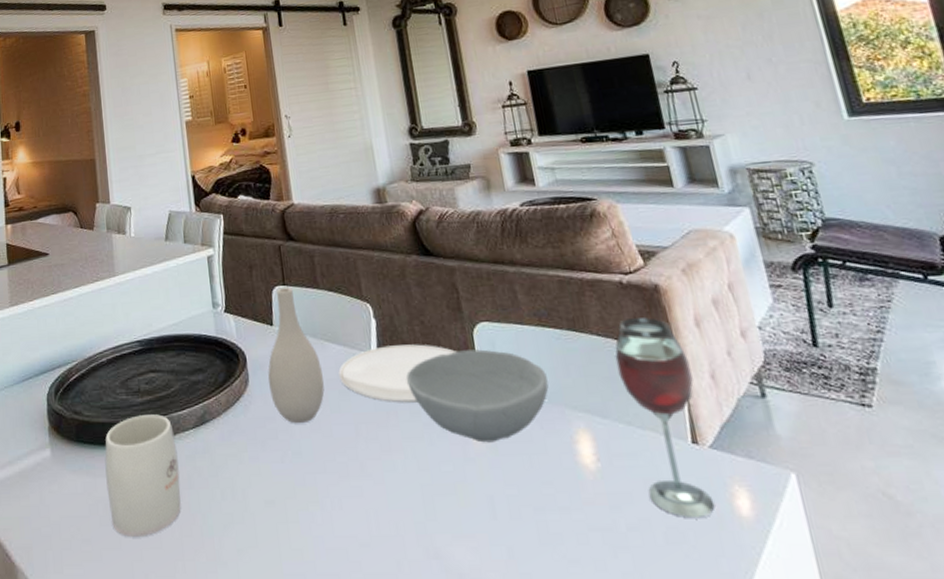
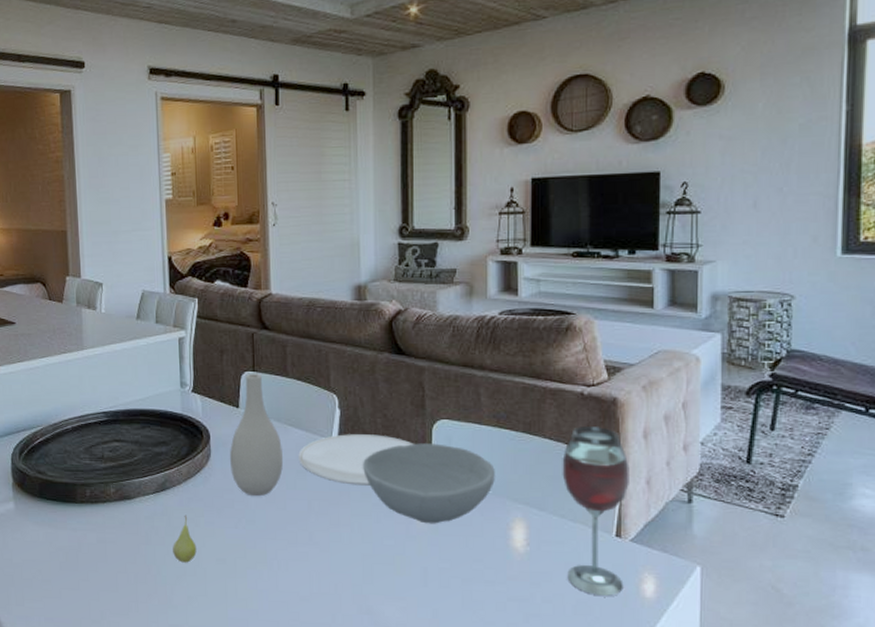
mug: present [104,414,181,537] -> none [66,479,138,581]
fruit: none [217,450,243,508] -> present [173,515,197,563]

